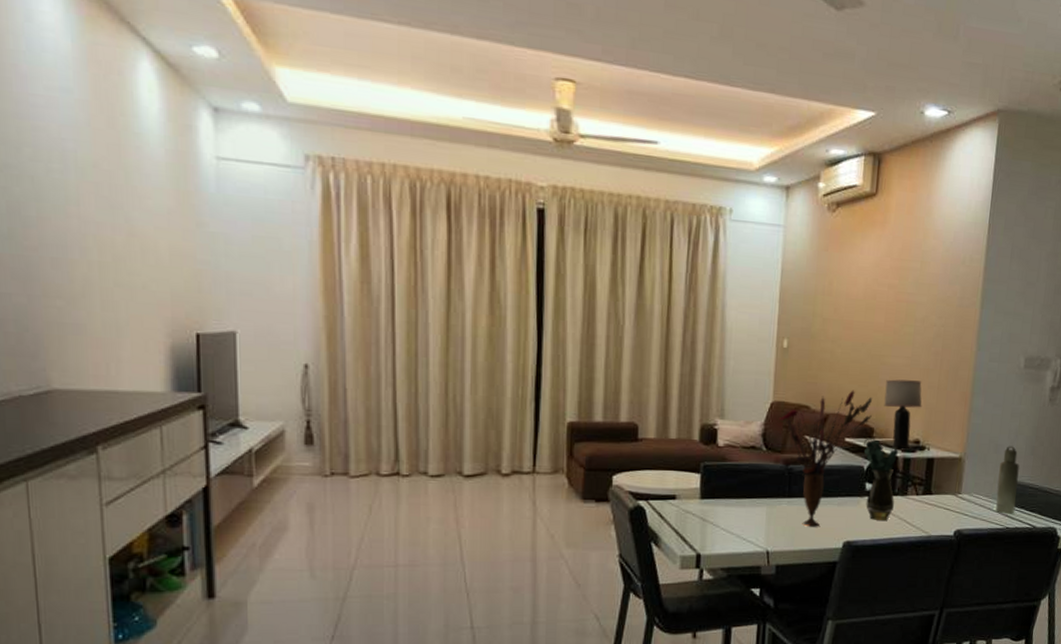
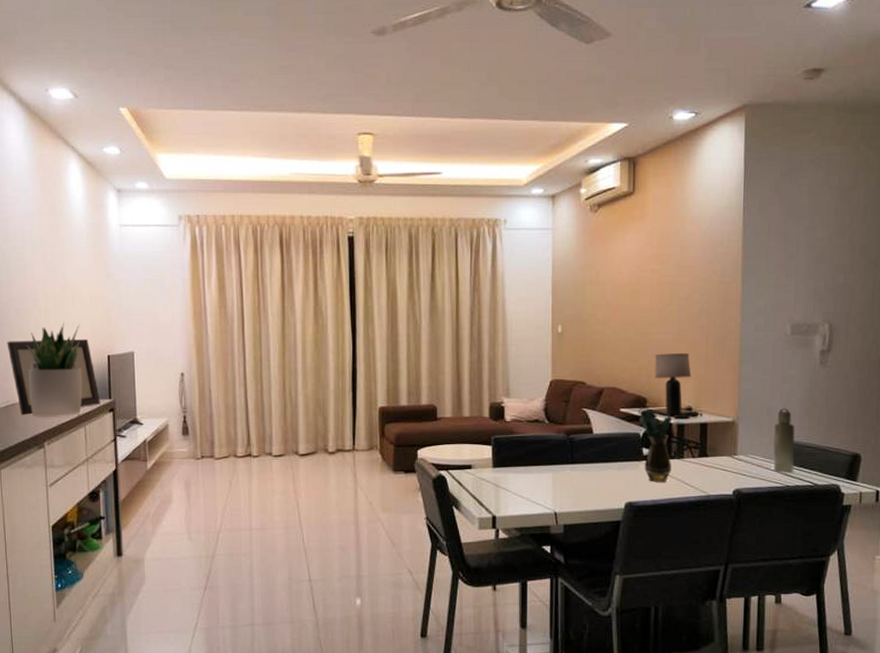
picture frame: none [36,303,185,408] -> present [7,338,100,416]
planter: none [68,282,157,413] -> present [26,321,82,417]
bouquet: present [778,390,872,527] -> none [558,365,644,490]

